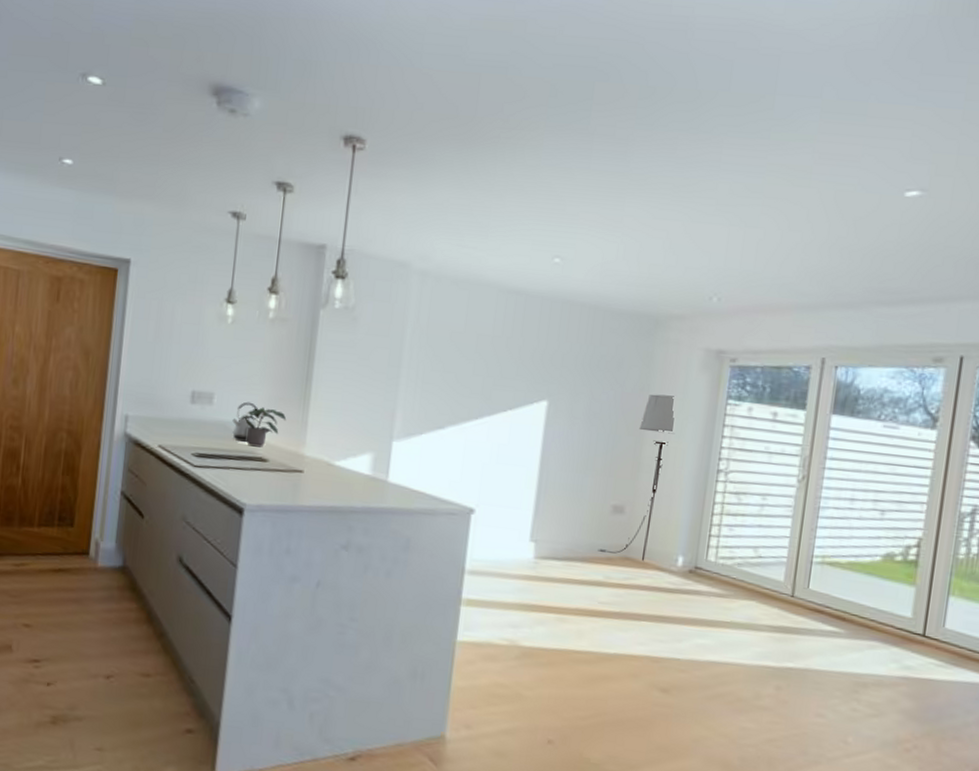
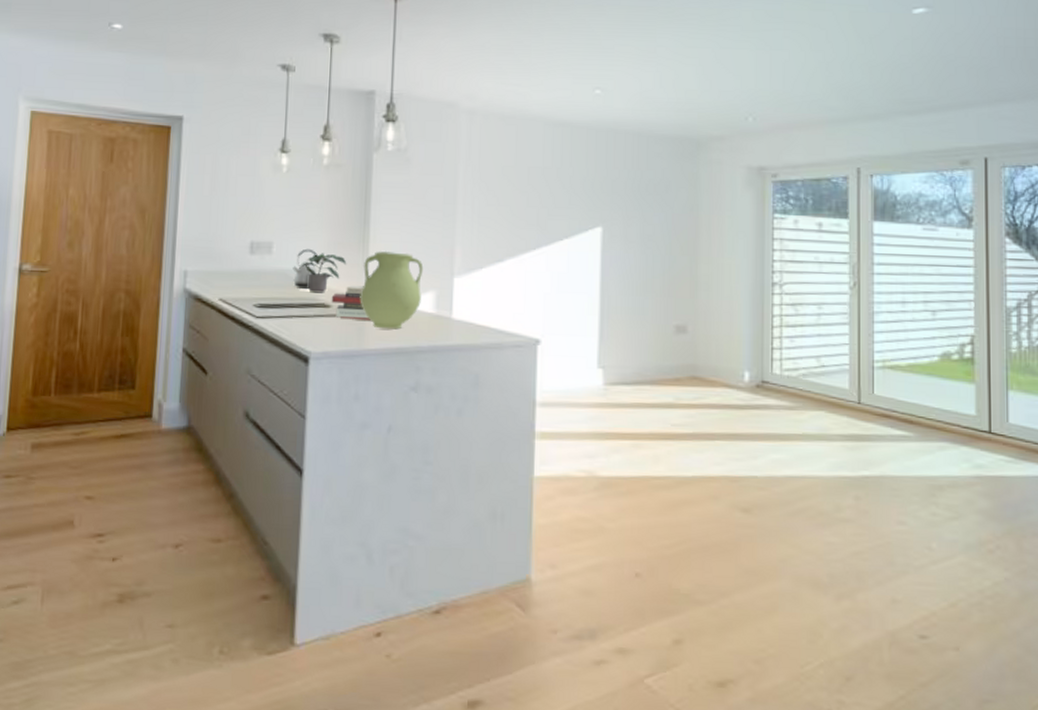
books: none [268,440,308,478] -> present [331,284,372,321]
vase: none [297,409,363,489] -> present [360,250,424,330]
floor lamp: present [597,394,675,561] -> none [665,213,728,379]

